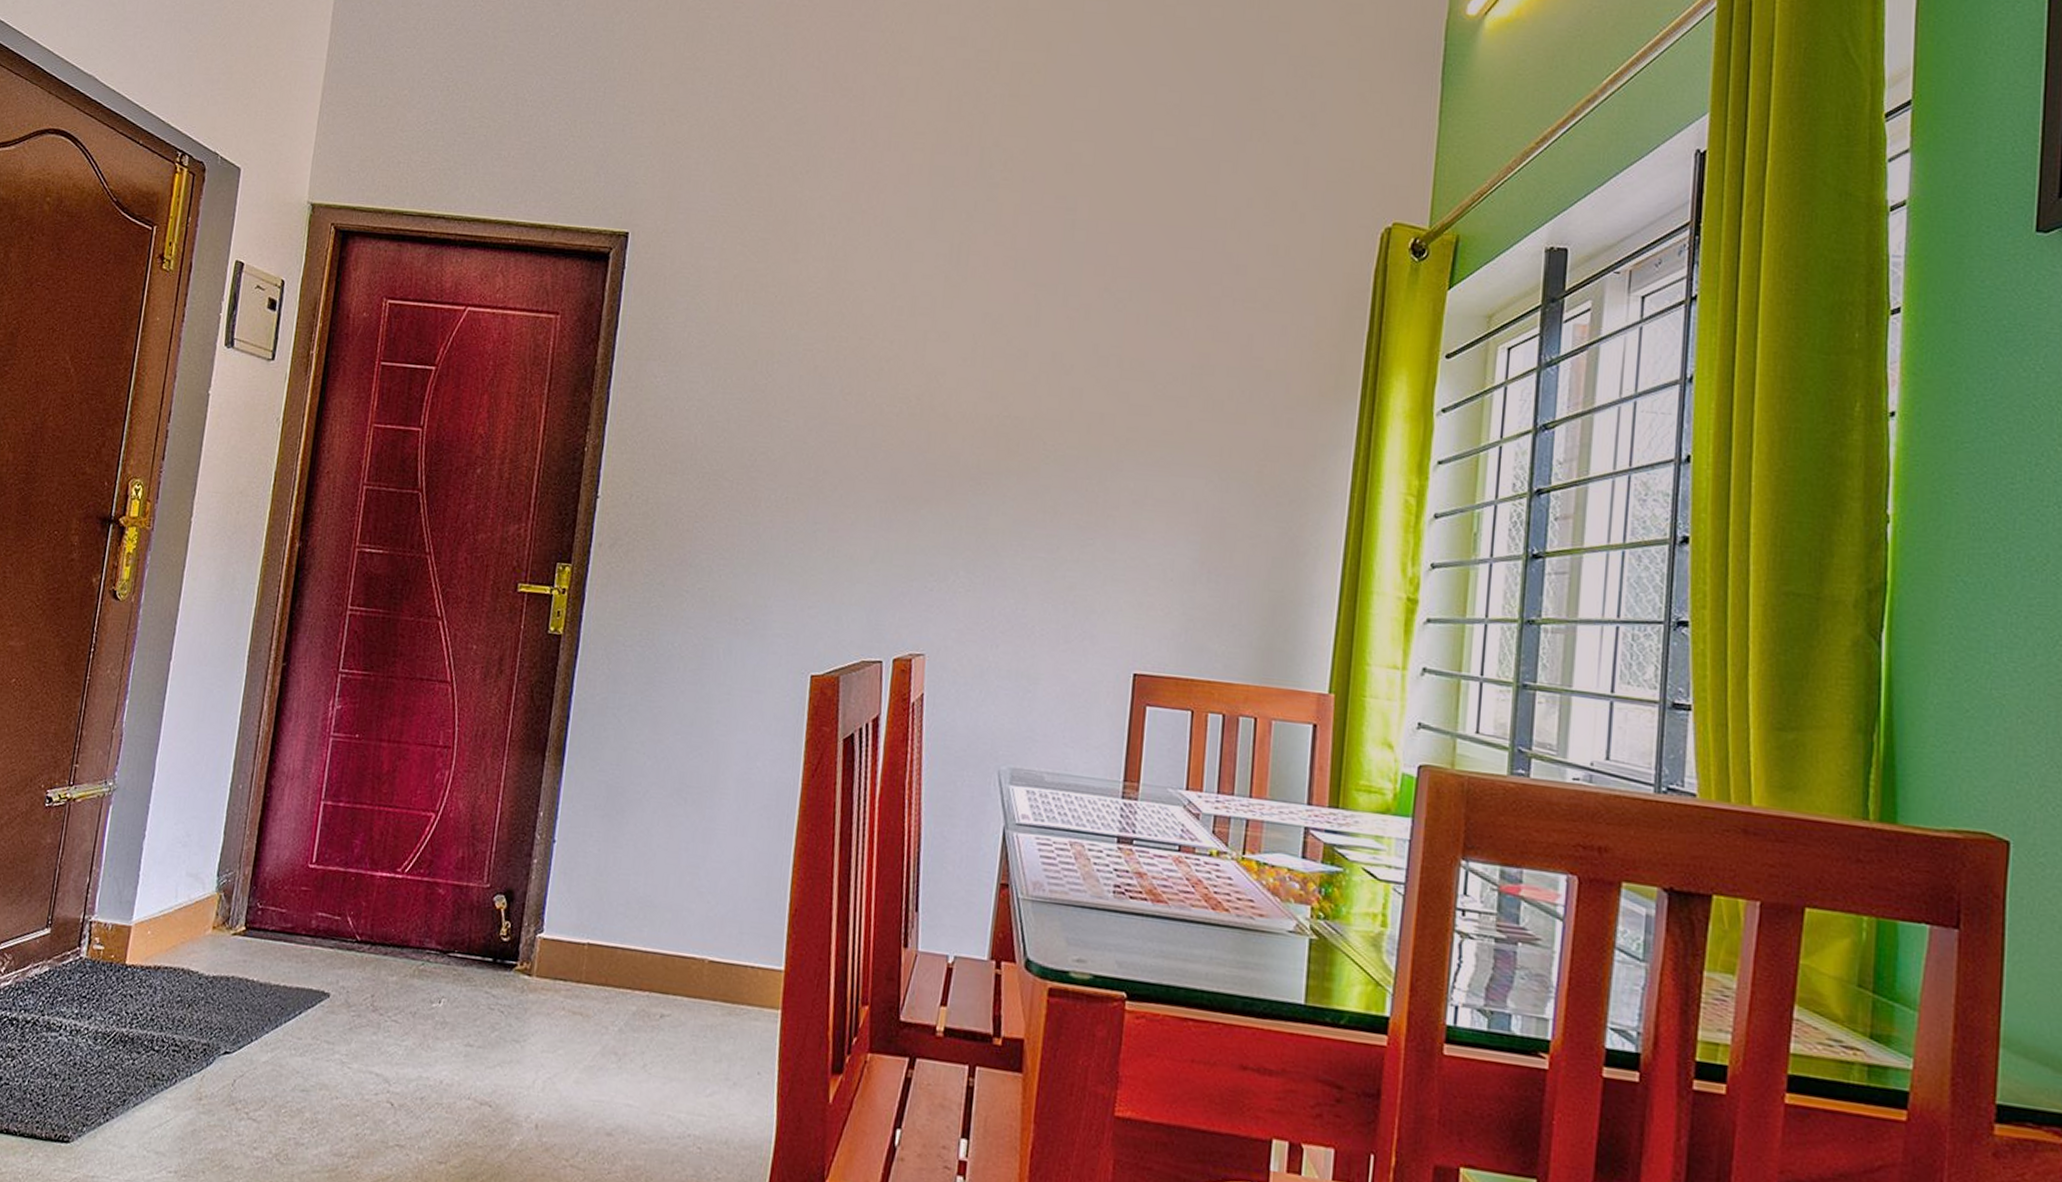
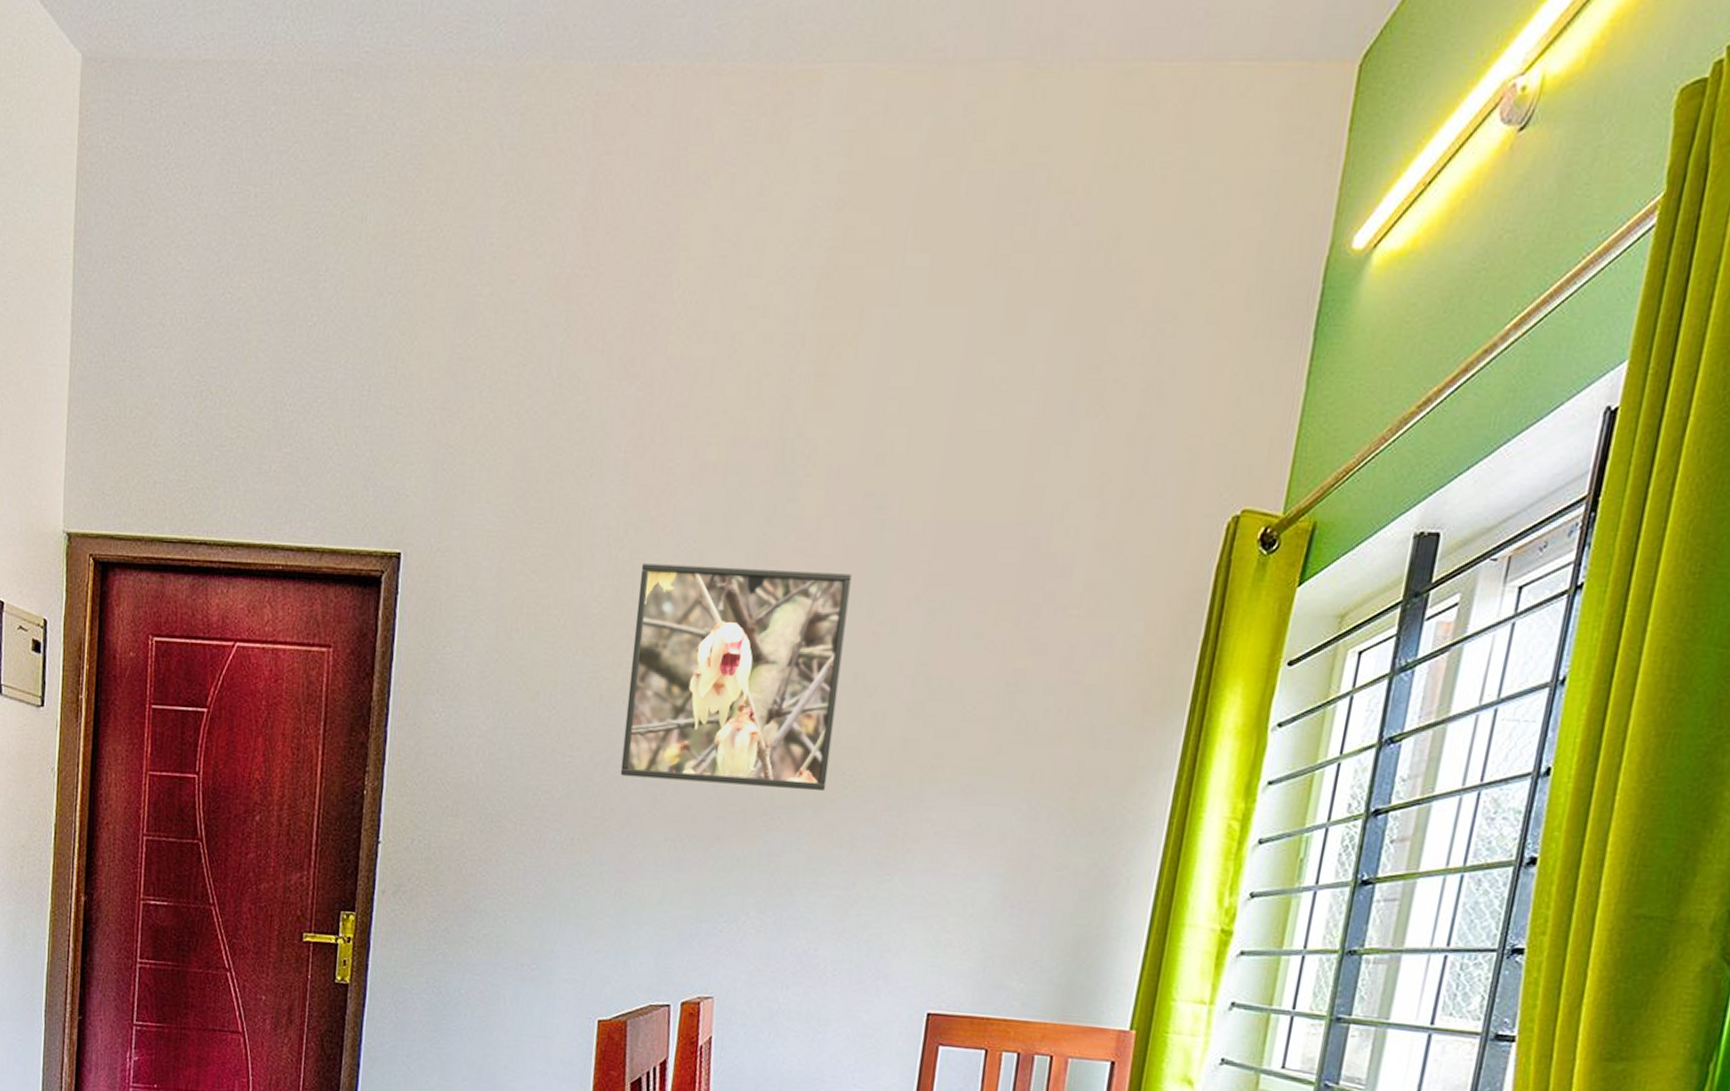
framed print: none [833,249,1047,460] -> present [620,563,852,792]

